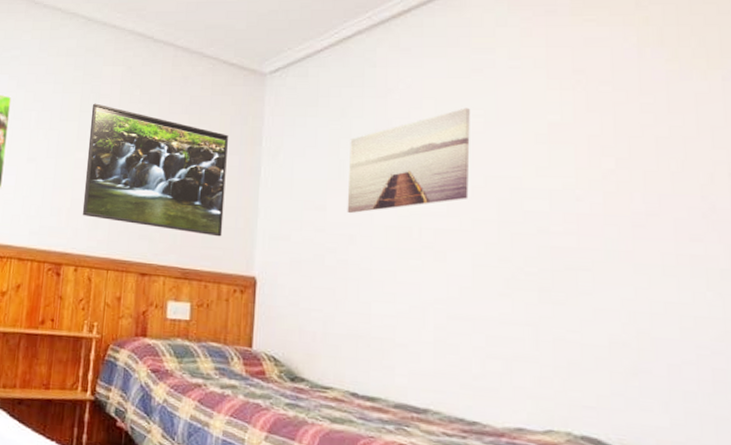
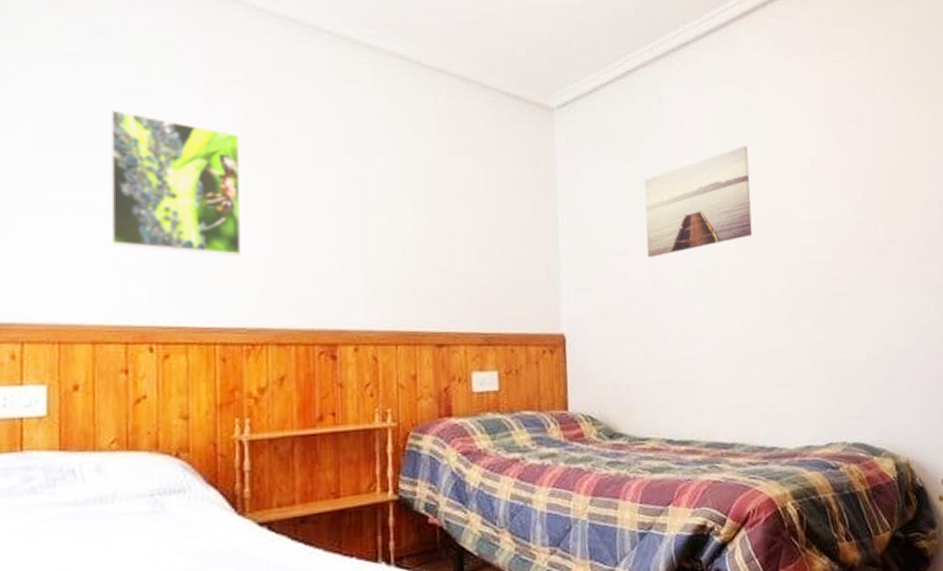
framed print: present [82,103,228,237] -> none [352,143,525,294]

